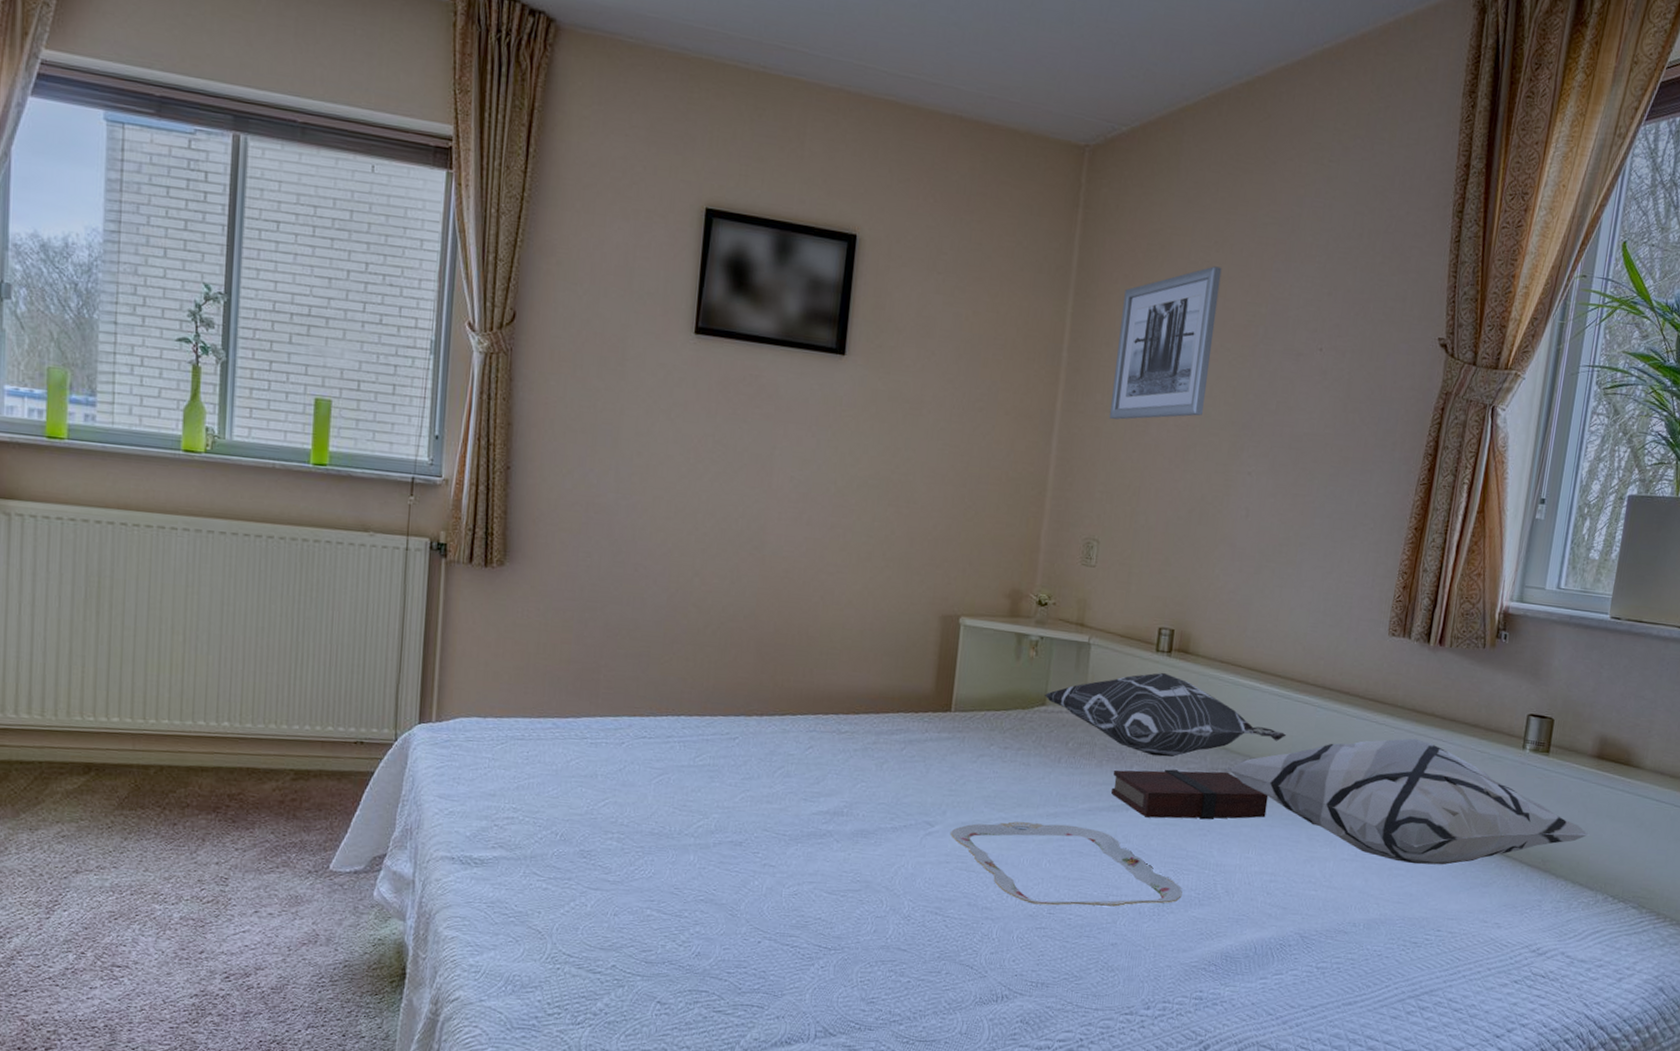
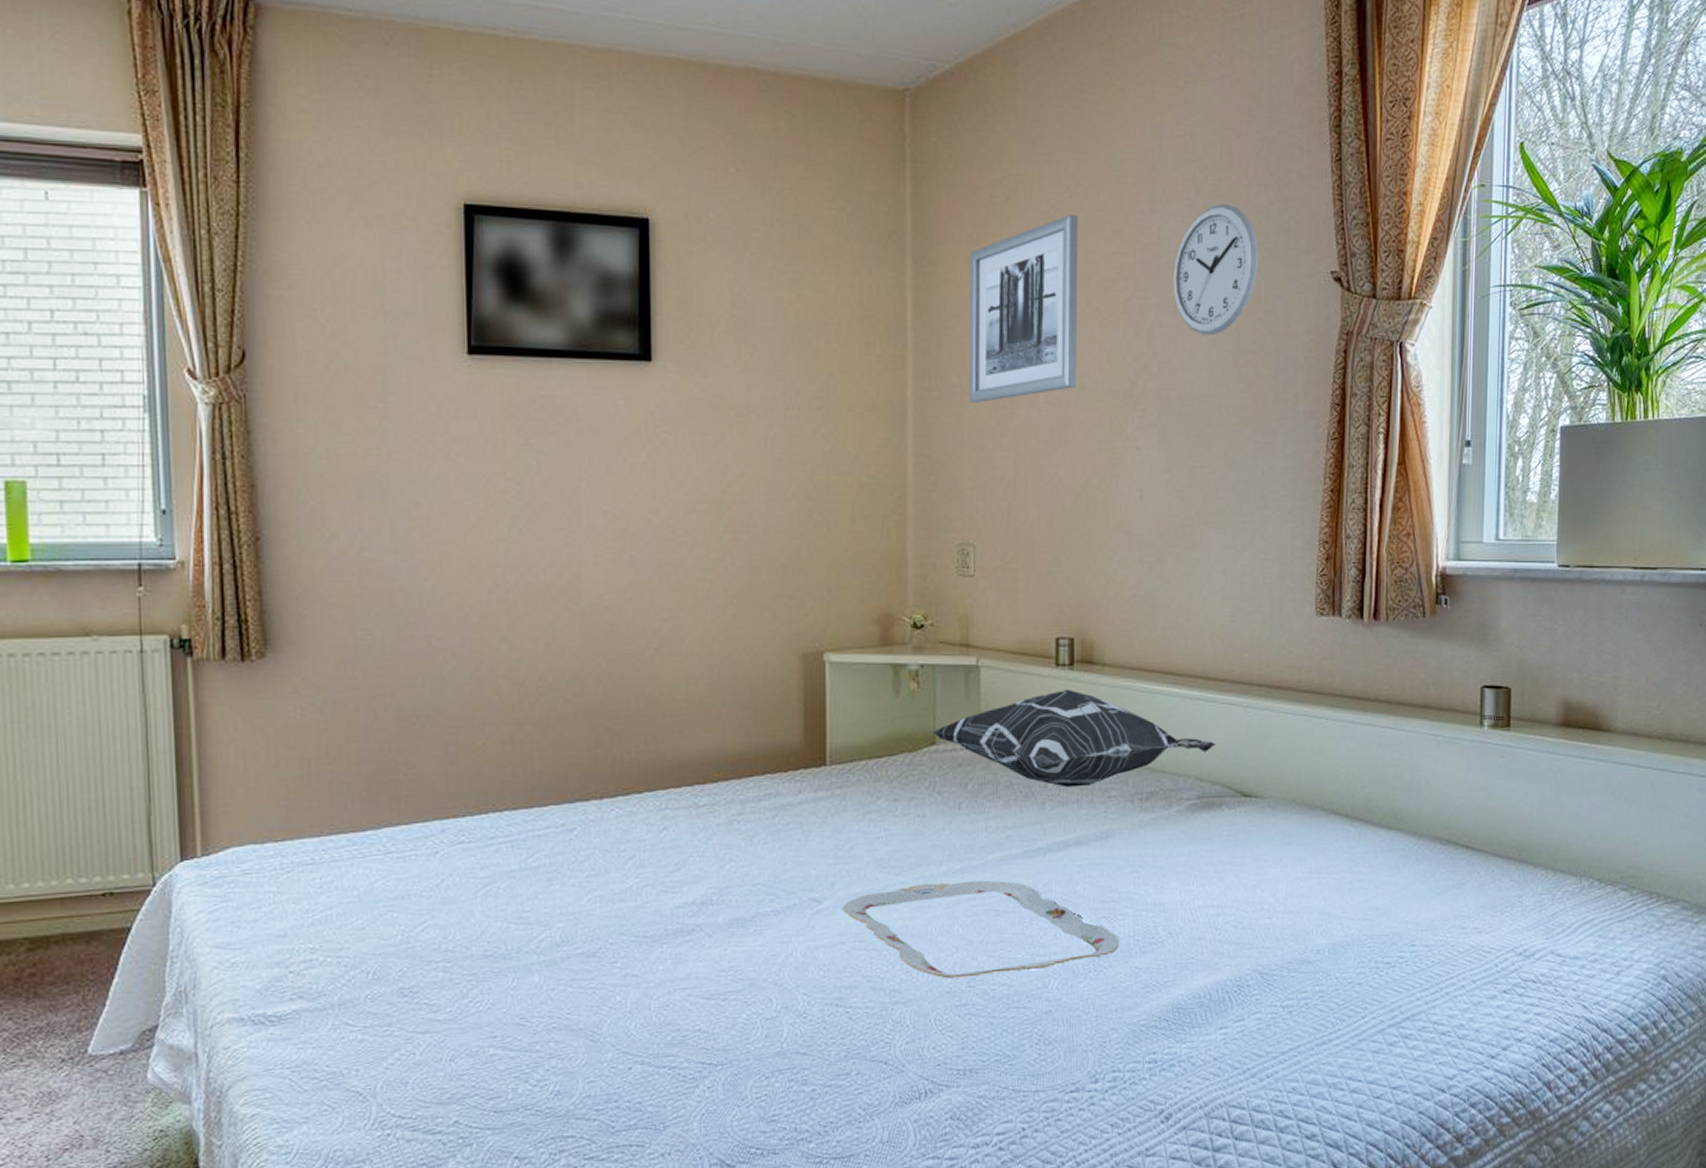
book: present [1111,769,1269,820] -> none [1023,795,1204,860]
decorative pillow: present [1225,738,1591,865] -> none [1151,729,1567,873]
wall clock: none [1297,269,1377,383] -> present [1172,203,1258,336]

